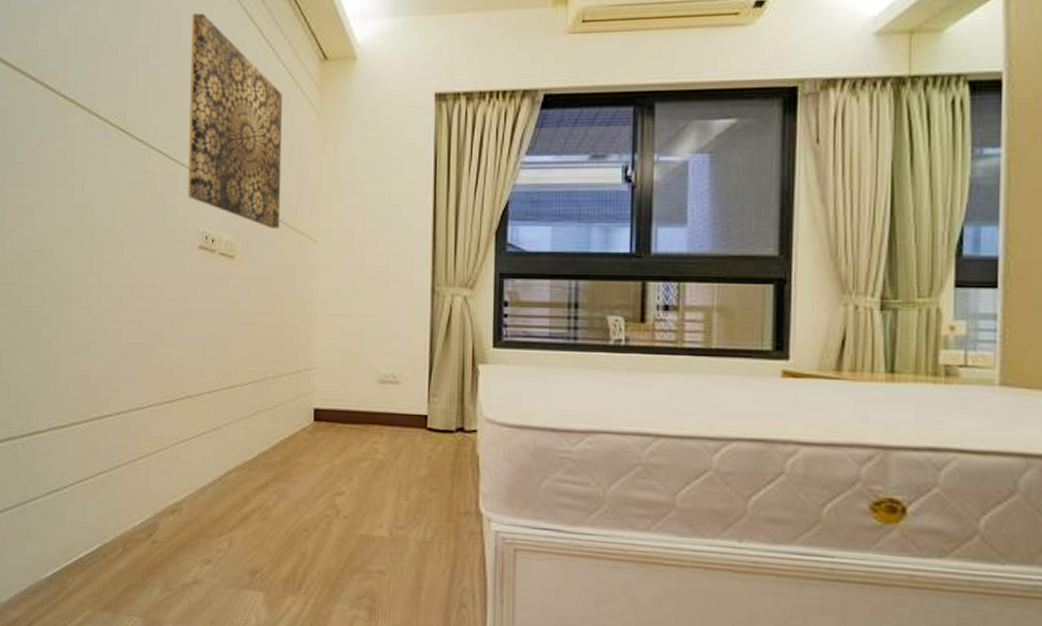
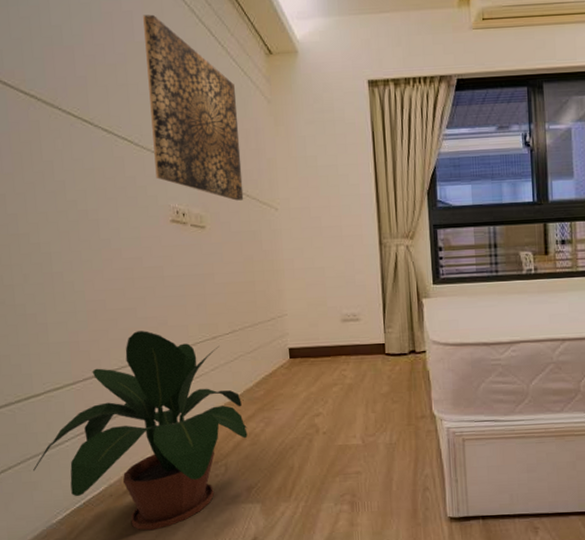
potted plant: none [29,370,258,605] -> present [33,331,248,531]

